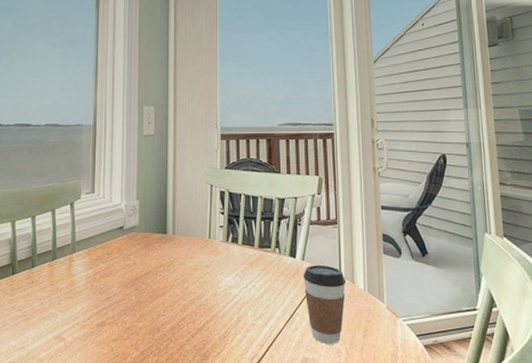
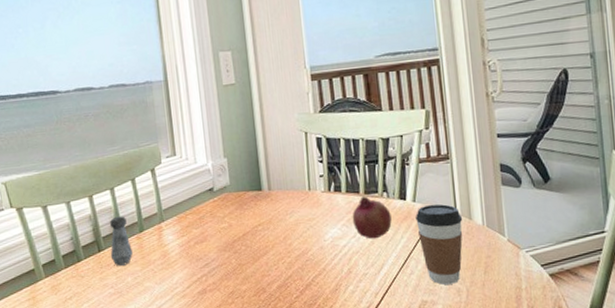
salt shaker: none [22,243,43,290] -> present [110,216,133,266]
fruit: none [245,250,281,292] -> present [352,196,392,239]

